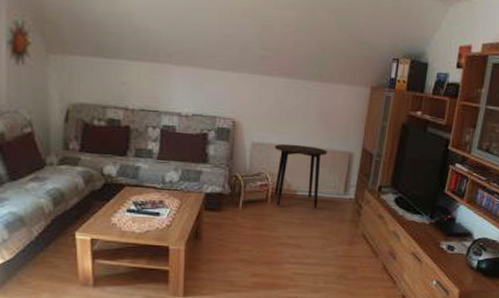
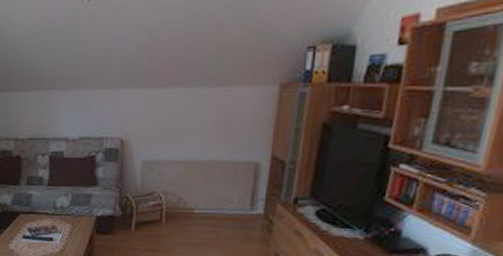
side table: present [274,143,327,209] -> none [166,158,228,228]

